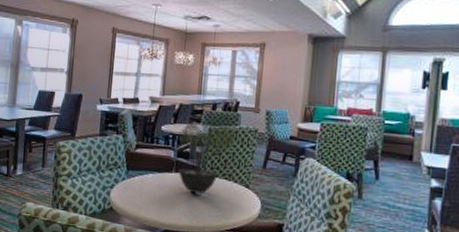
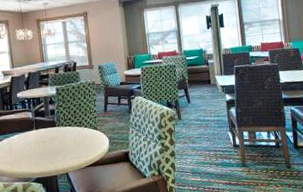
potted plant: present [178,123,236,198] -> none [32,81,79,145]

